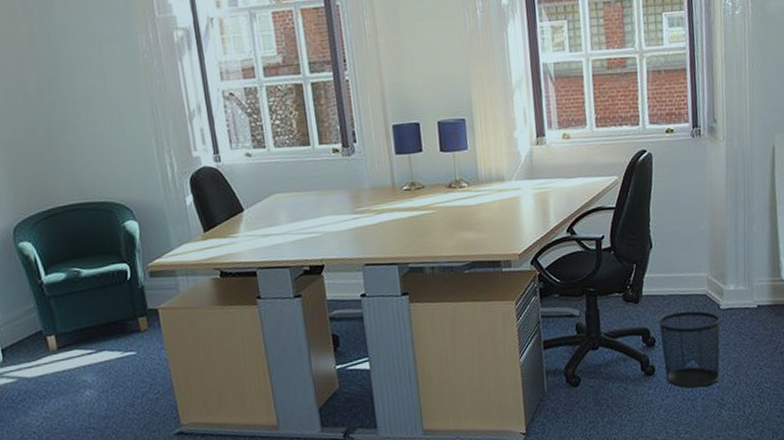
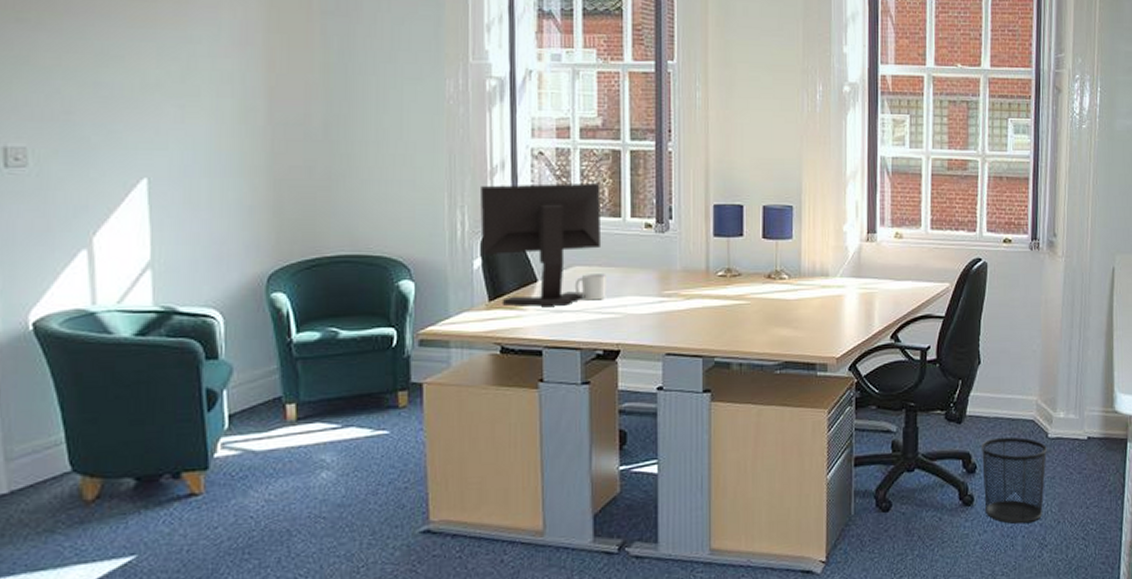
monitor: none [182,117,296,235] -> present [480,184,602,306]
mug: none [276,198,306,224] -> present [574,274,607,301]

